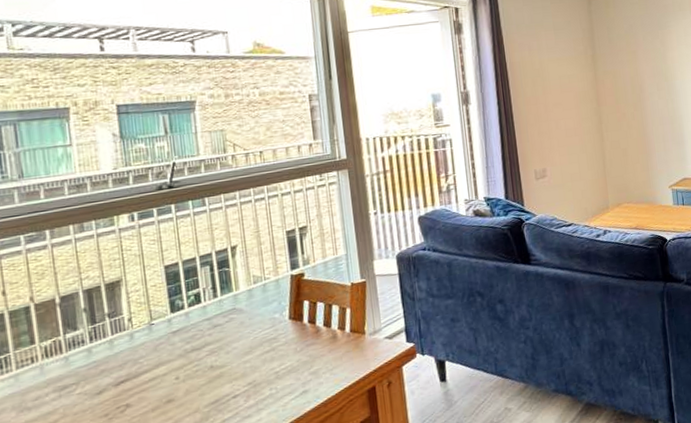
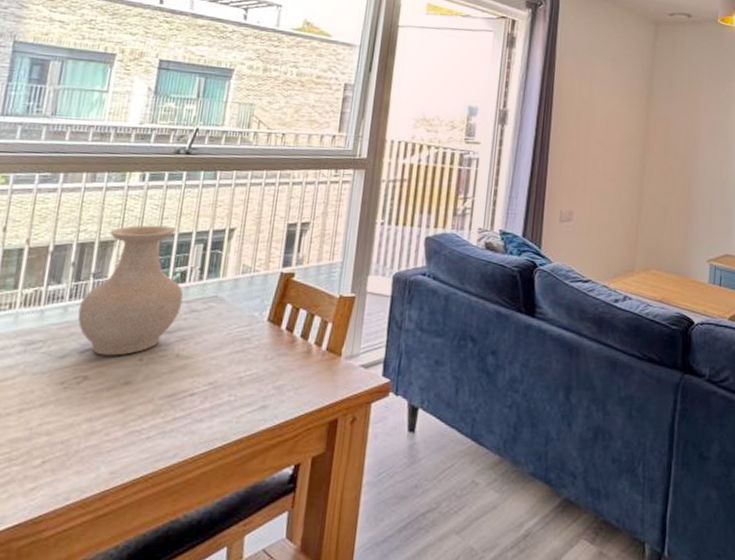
vase: none [102,256,204,384] -> present [77,225,184,356]

